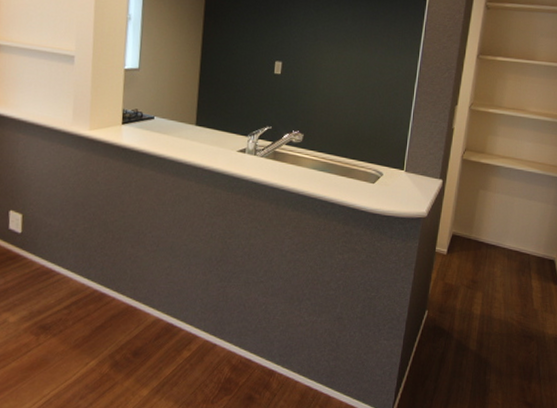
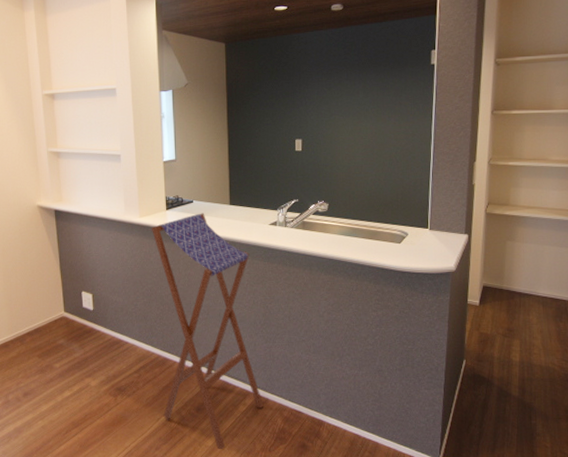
stool: none [93,131,212,401] -> present [152,213,264,450]

